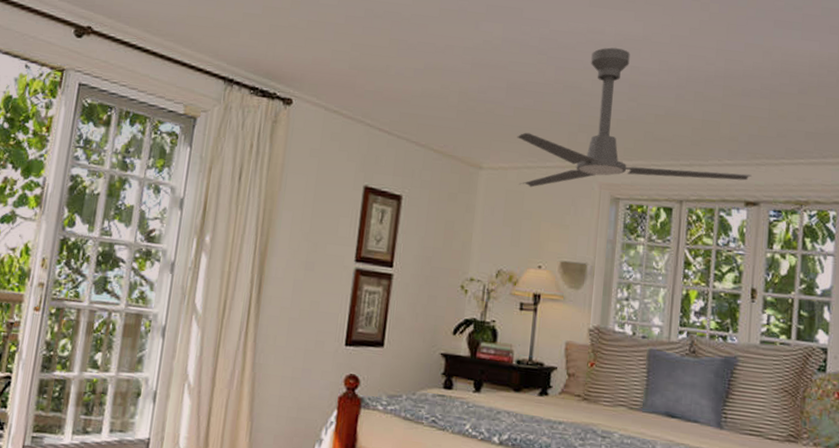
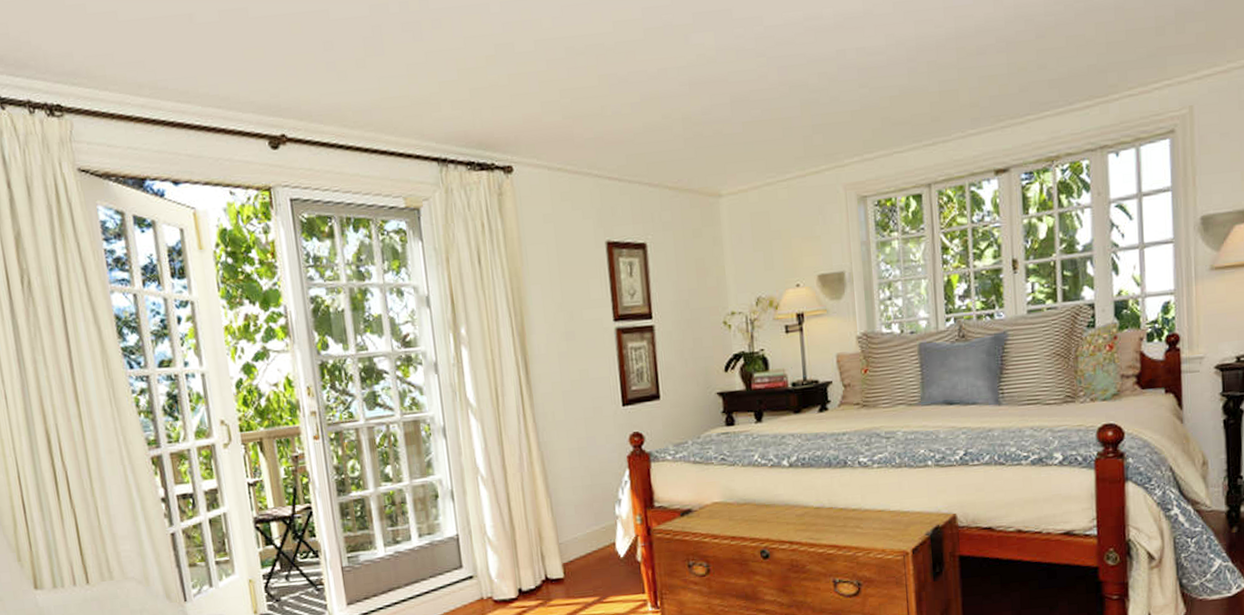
ceiling fan: present [517,47,752,188] -> none [751,30,998,205]

